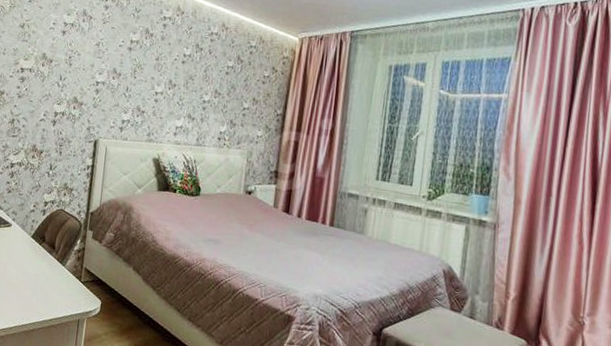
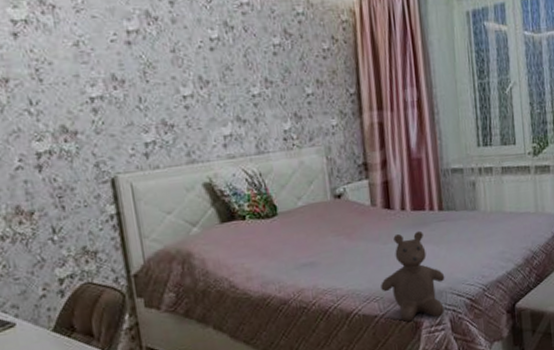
teddy bear: none [266,235,323,318] -> present [381,230,445,323]

